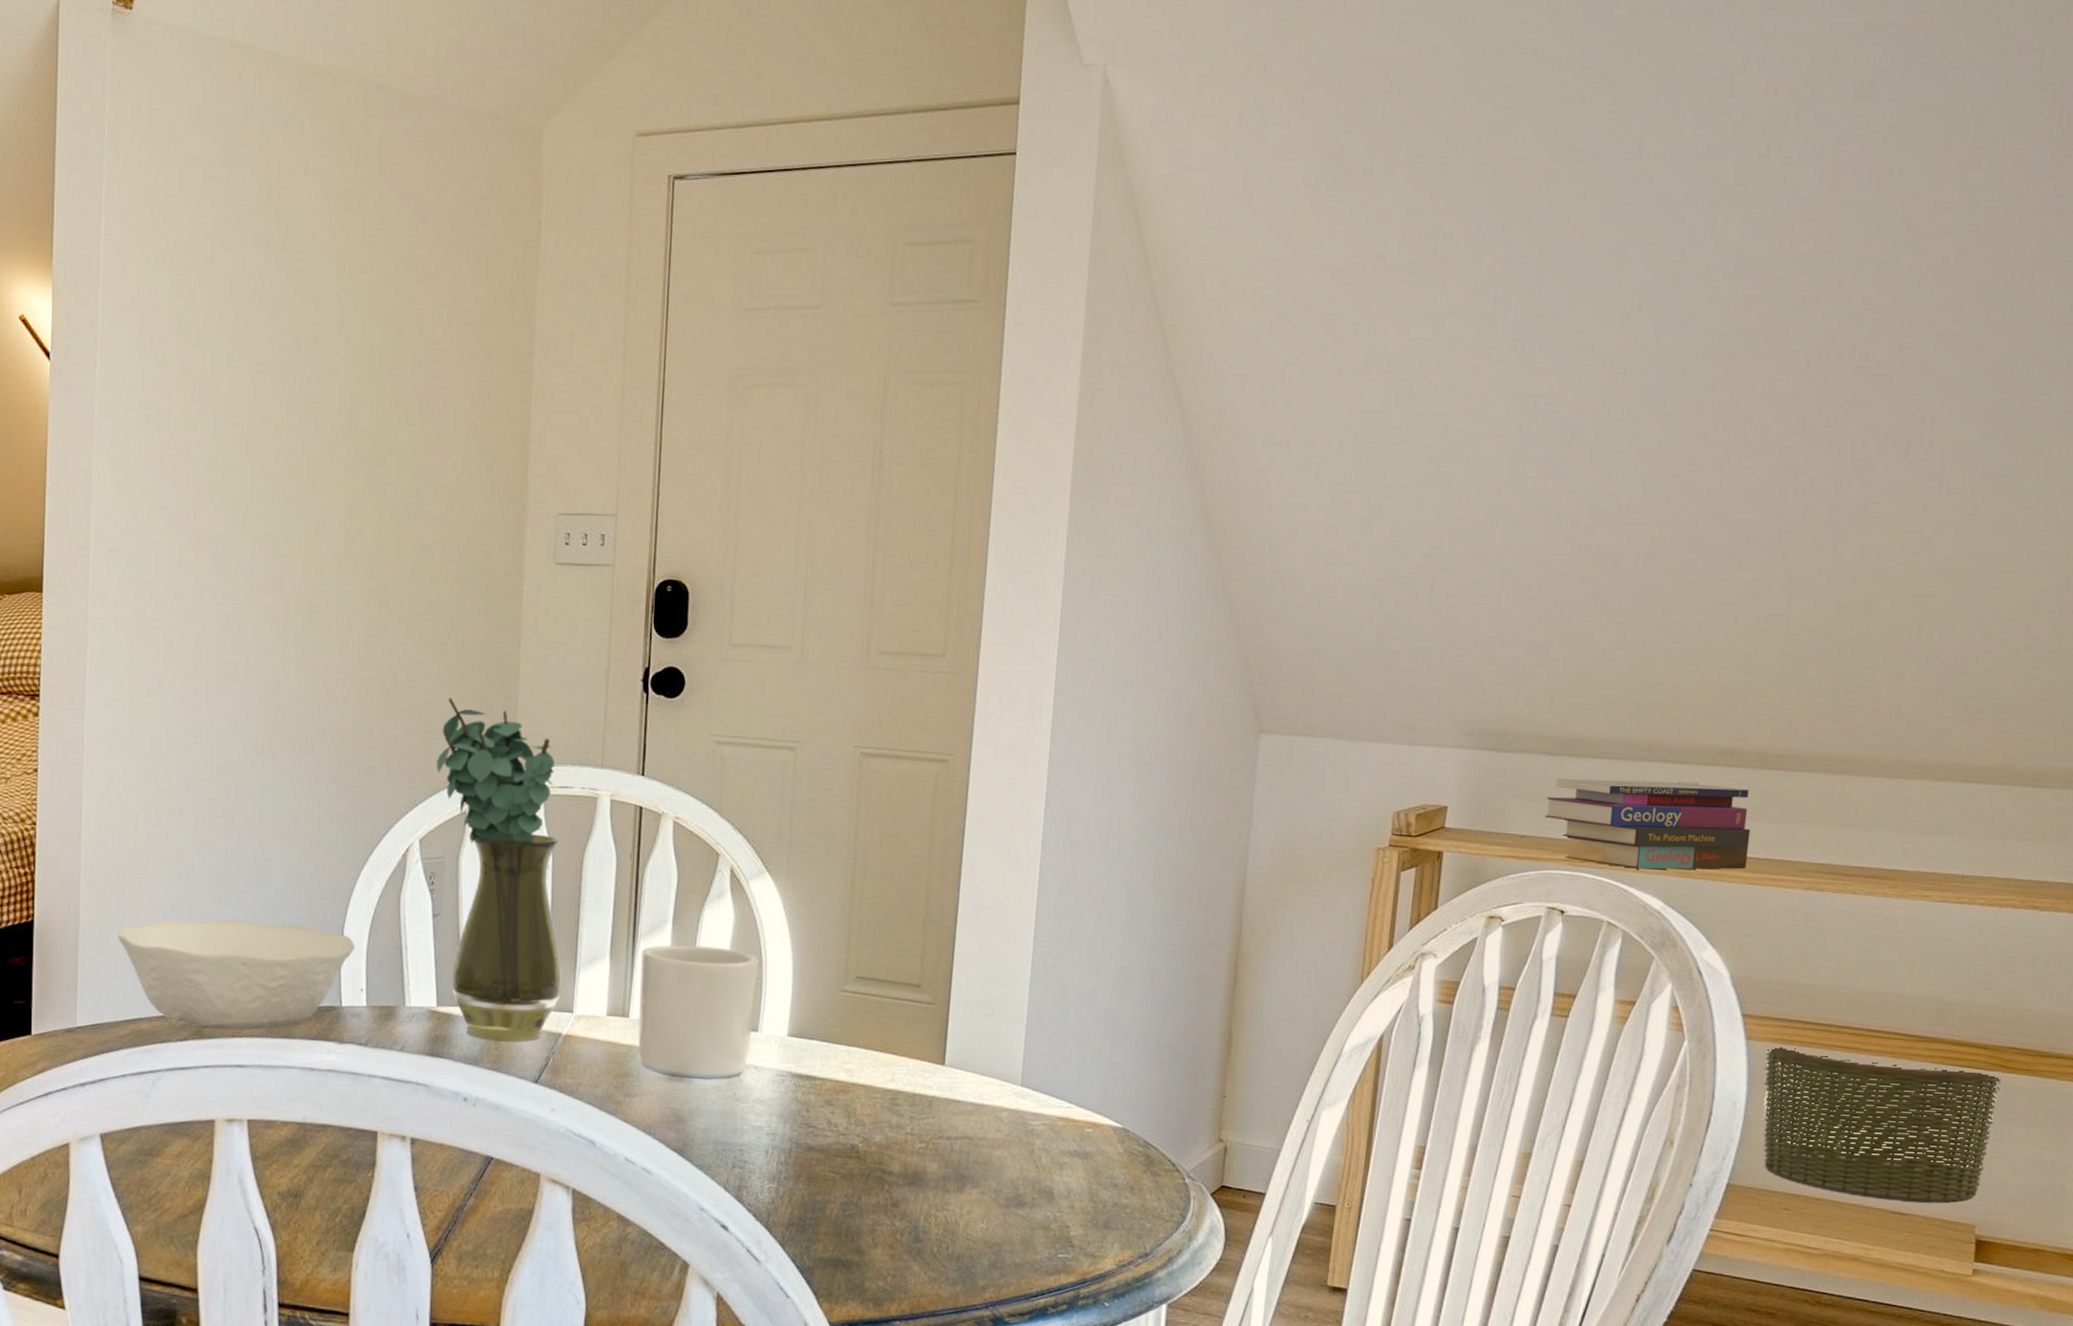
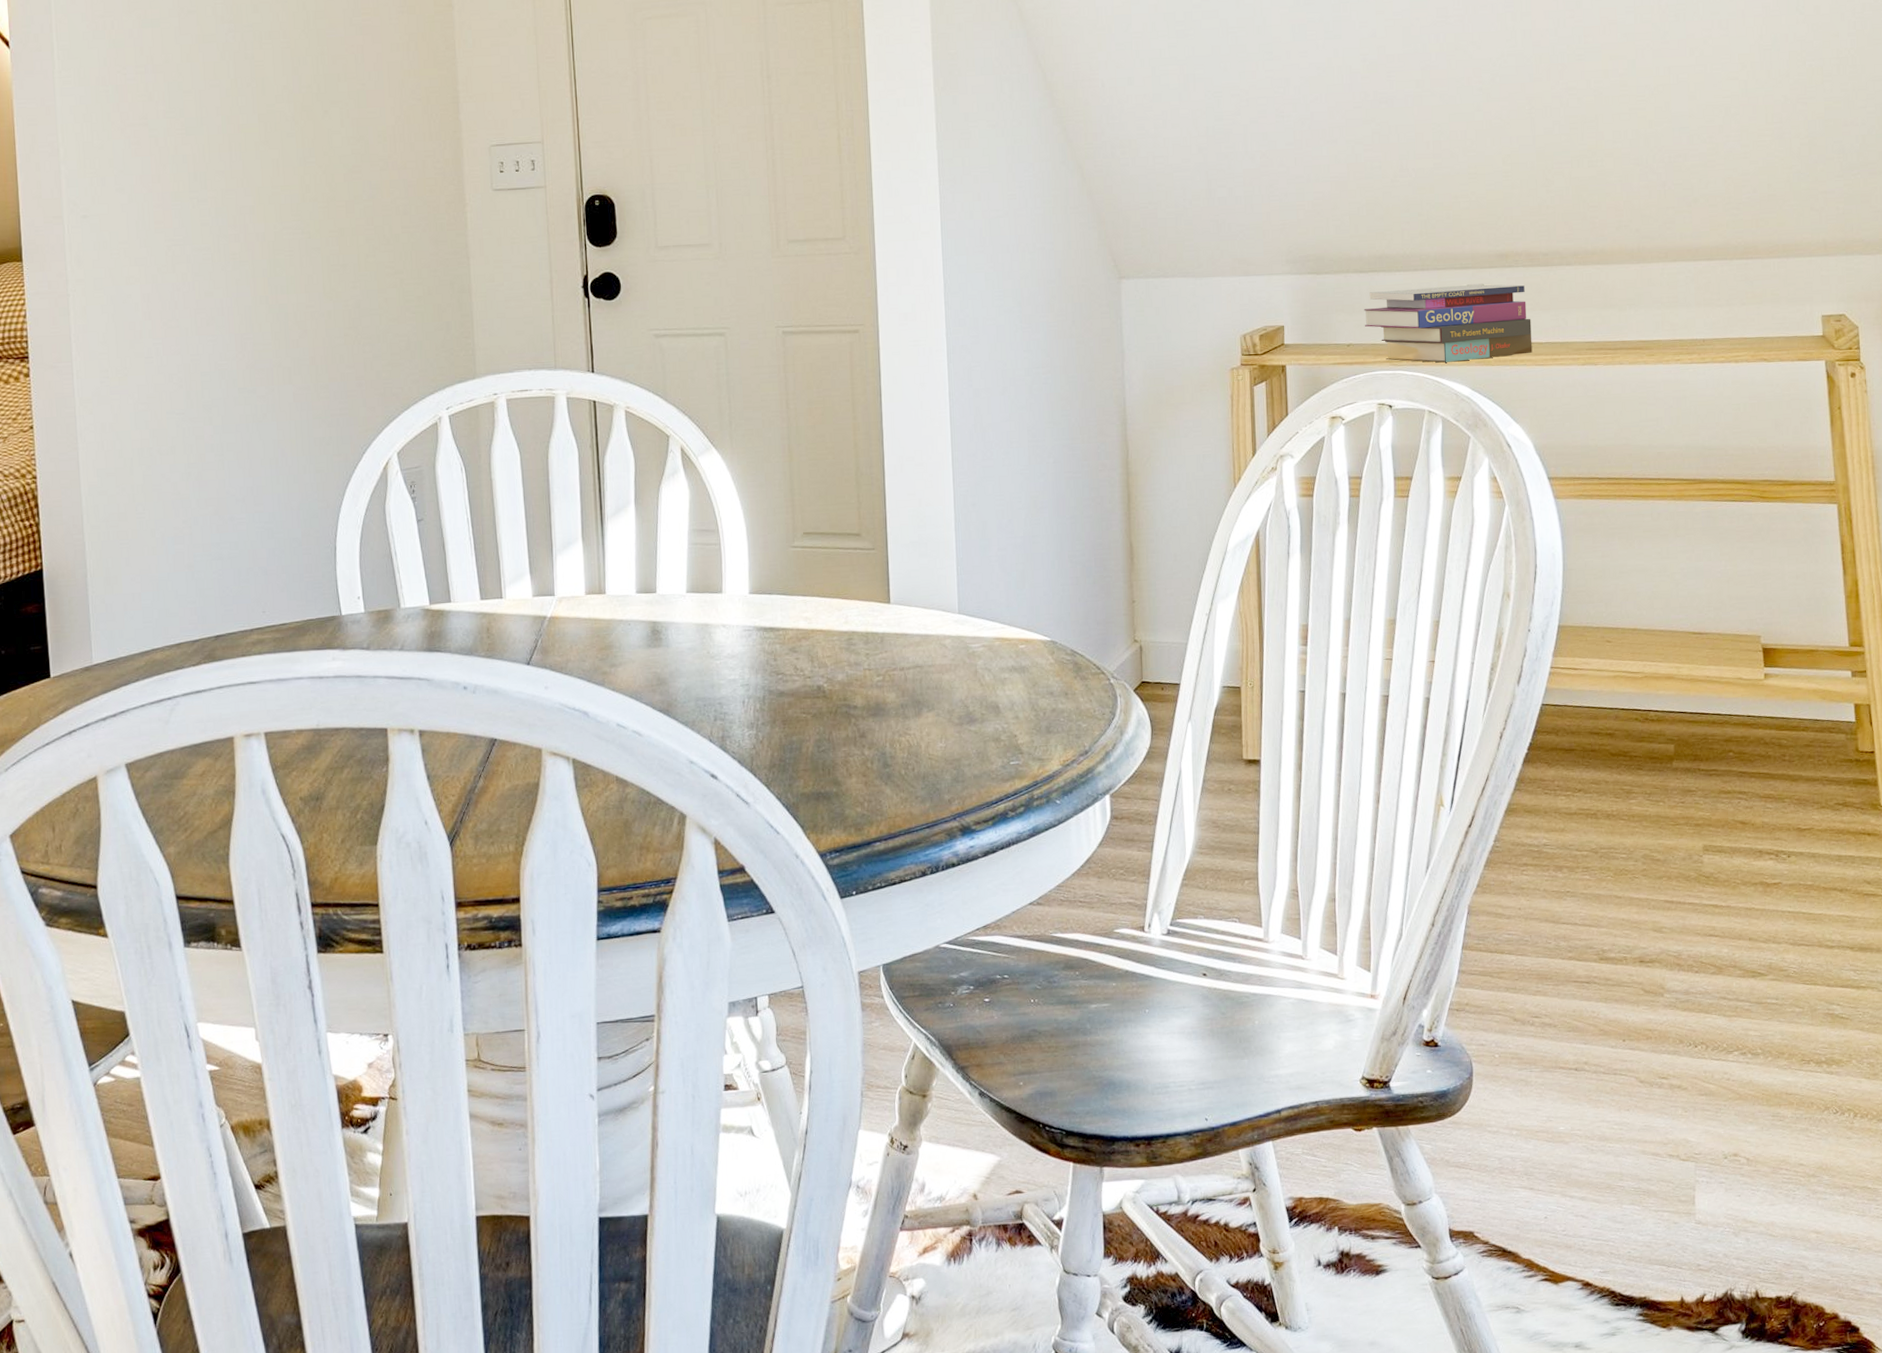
bowl: present [117,919,355,1031] -> none [124,544,348,650]
vase: present [436,697,562,1043] -> none [405,320,542,631]
mug: present [638,945,759,1080] -> none [610,520,717,643]
basket: present [1763,1046,2001,1202] -> none [1572,501,1761,622]

